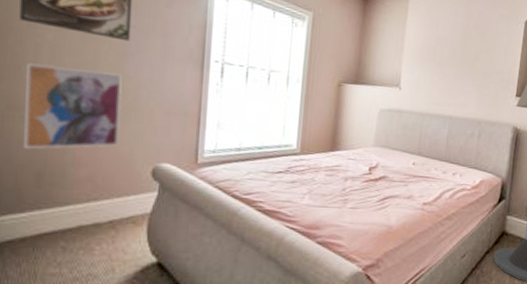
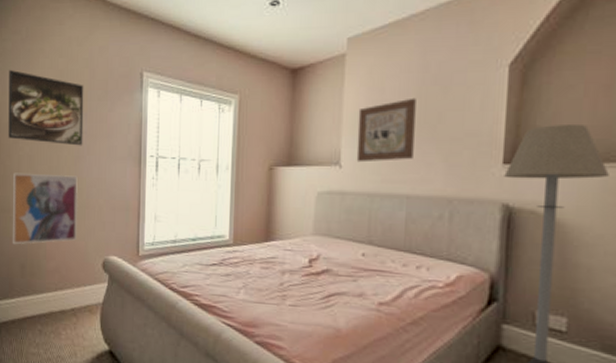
wall art: none [413,37,461,88] -> present [356,97,416,163]

